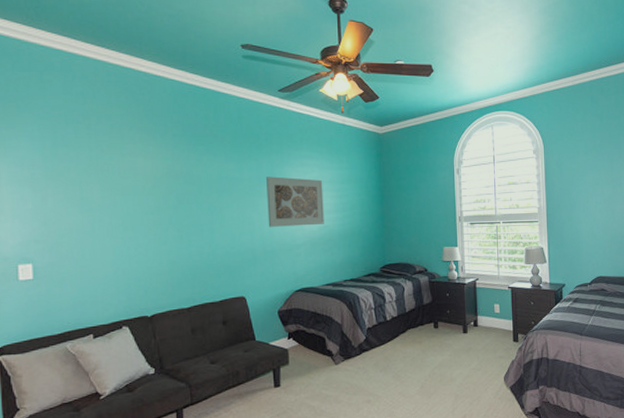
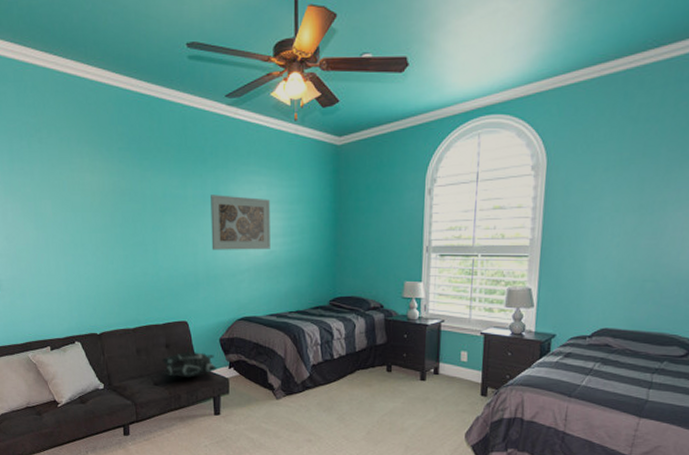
decorative pillow: none [218,325,276,353] -> present [161,352,217,379]

